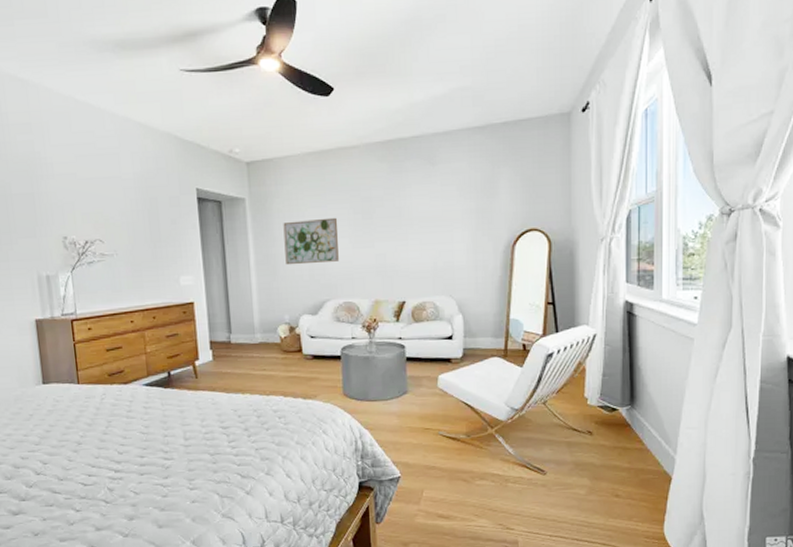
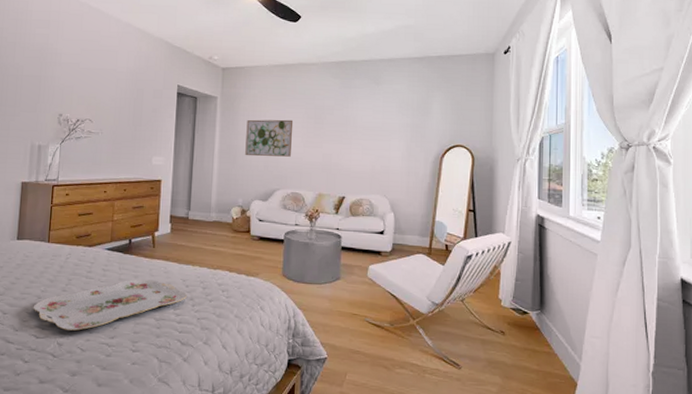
serving tray: none [74,413,241,475] -> present [33,279,187,331]

